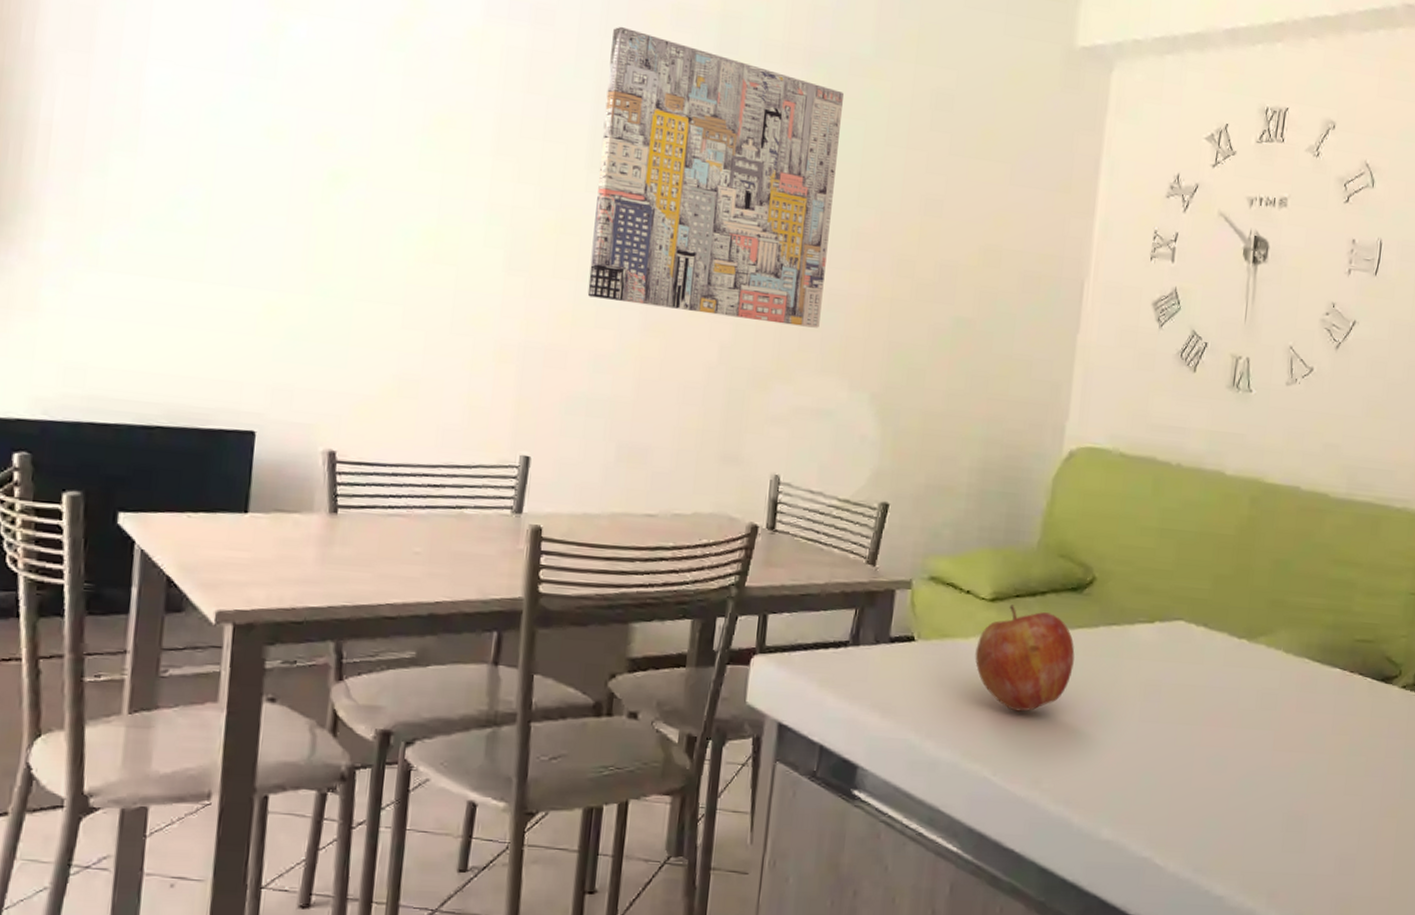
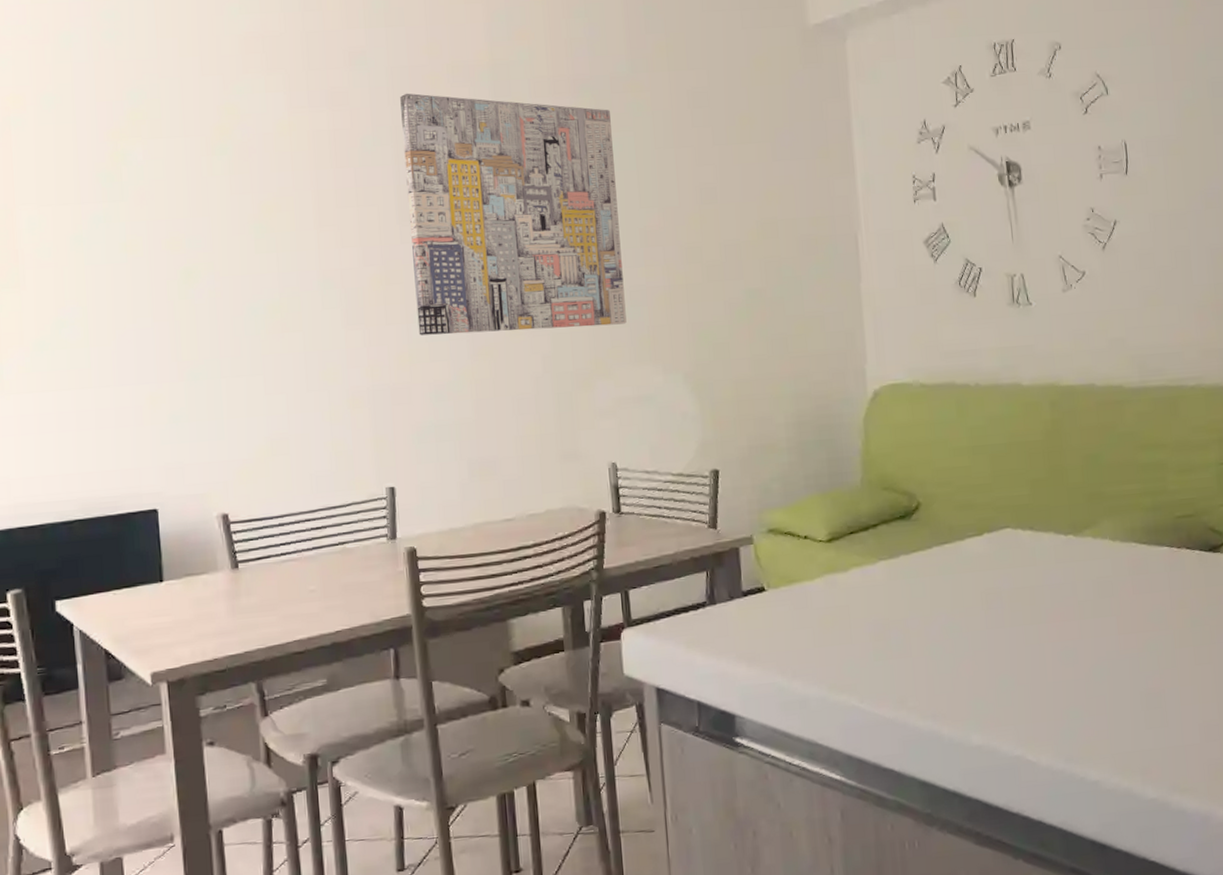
apple: present [975,604,1075,712] -> none [822,541,916,640]

